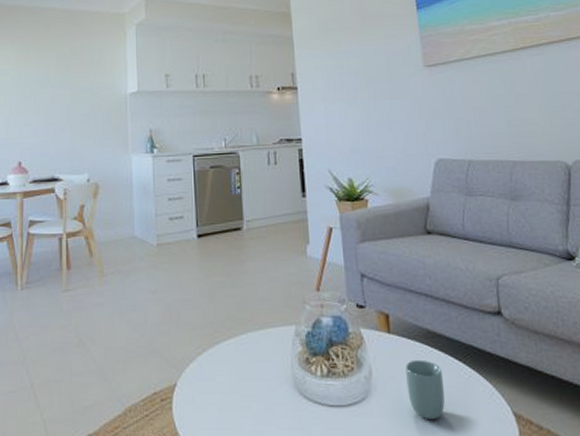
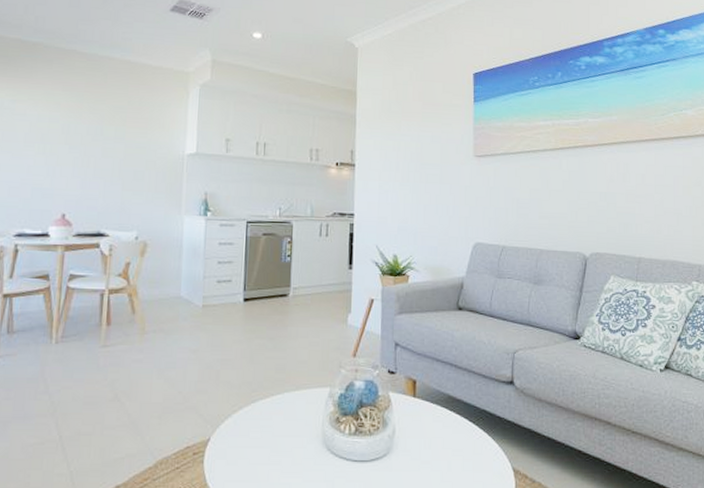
cup: present [405,359,445,421] -> none [425,421,458,474]

